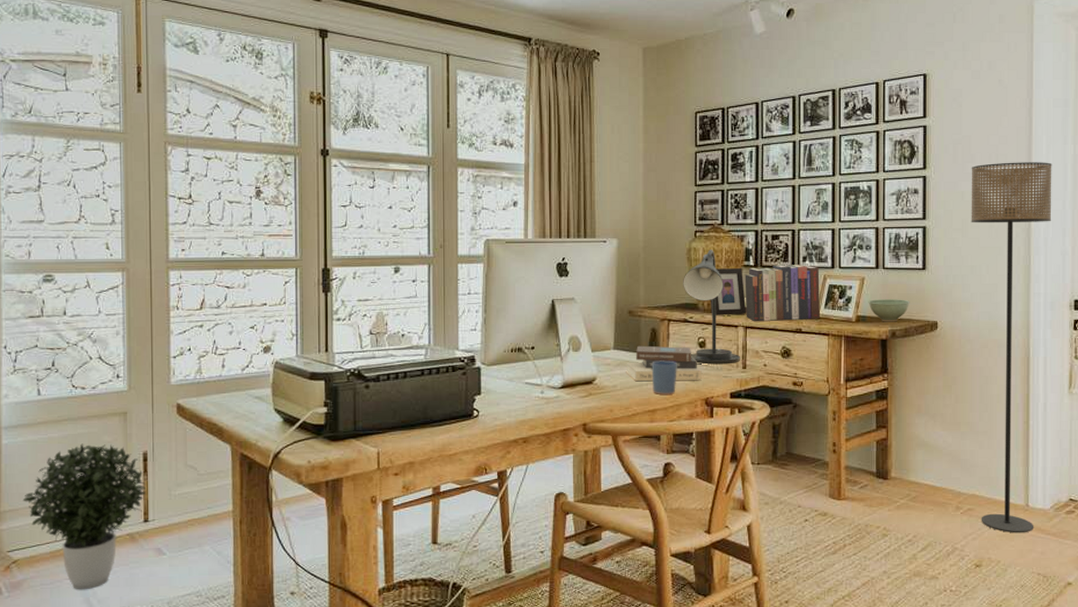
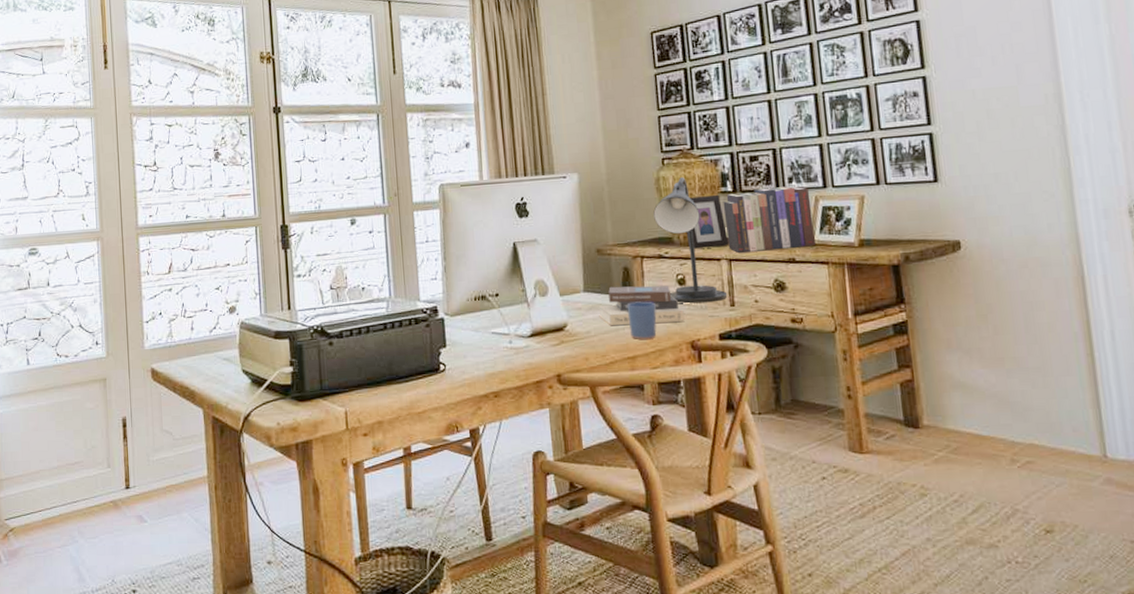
potted plant: present [22,443,146,590] -> none [17,411,126,559]
bowl: present [868,299,910,322] -> none [871,217,923,245]
floor lamp: present [971,162,1052,533] -> none [980,46,1117,491]

